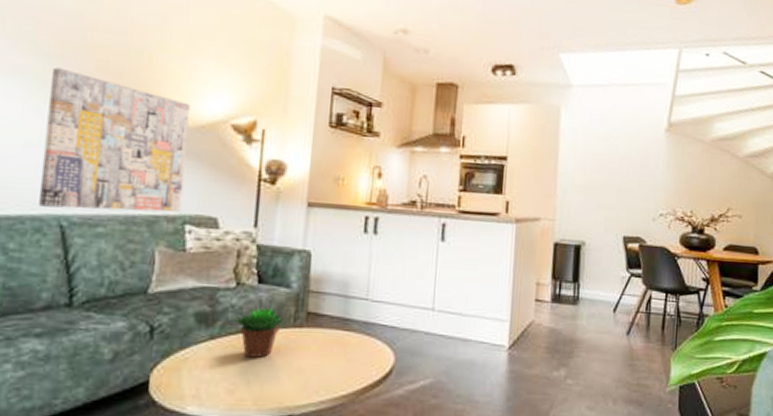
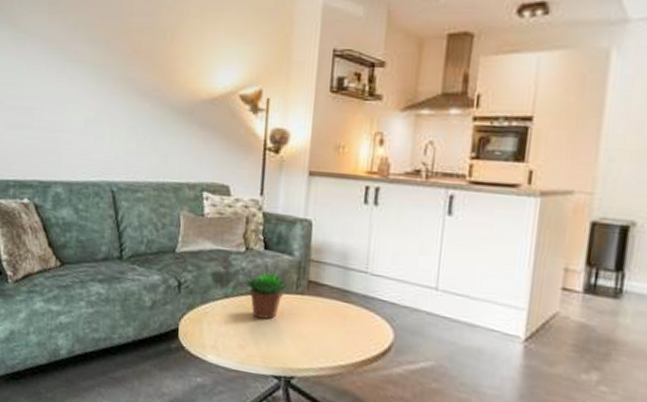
wall art: present [39,67,190,212] -> none [97,52,205,180]

